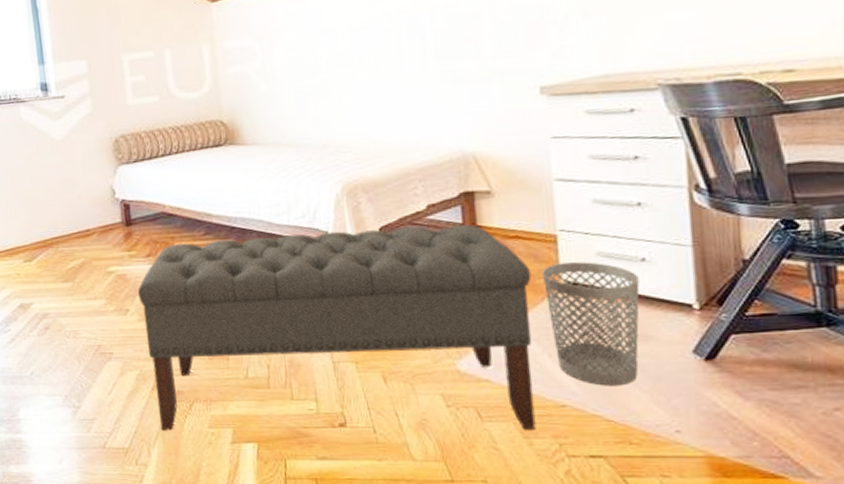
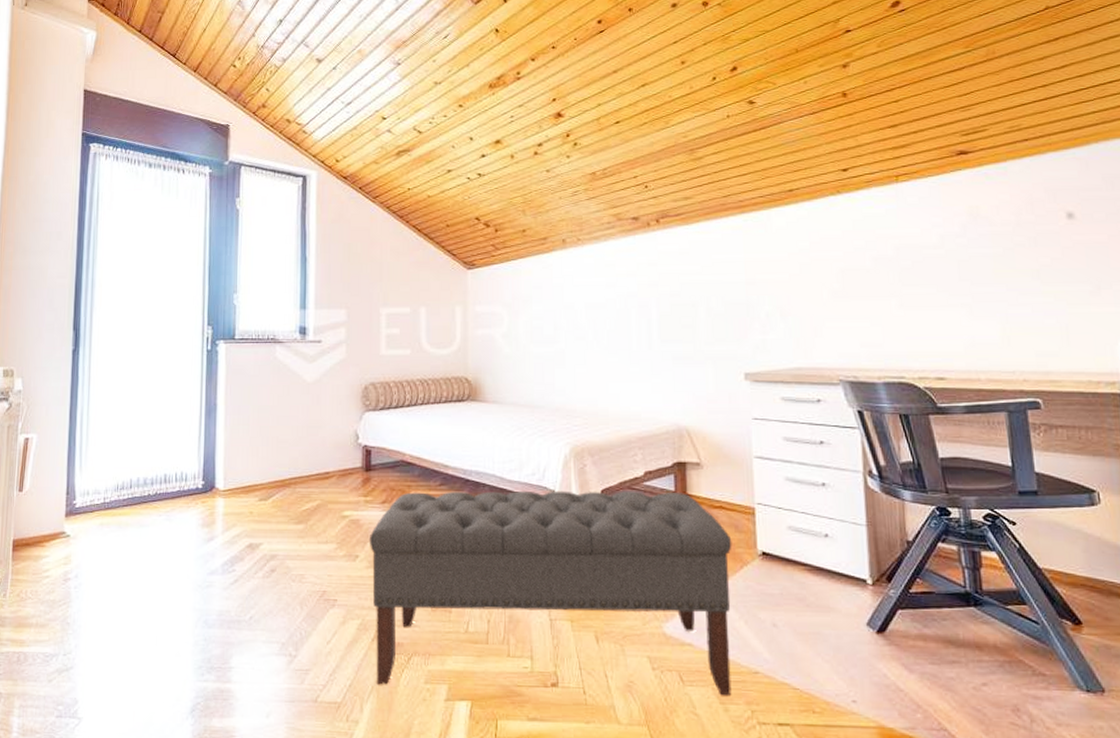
wastebasket: present [541,262,640,386] -> none [741,534,823,655]

